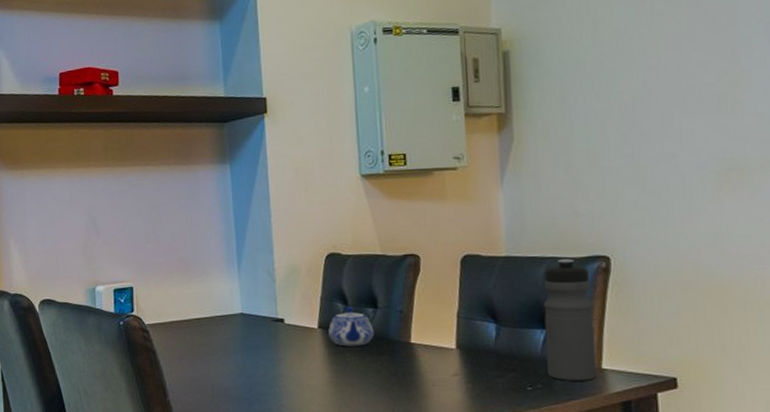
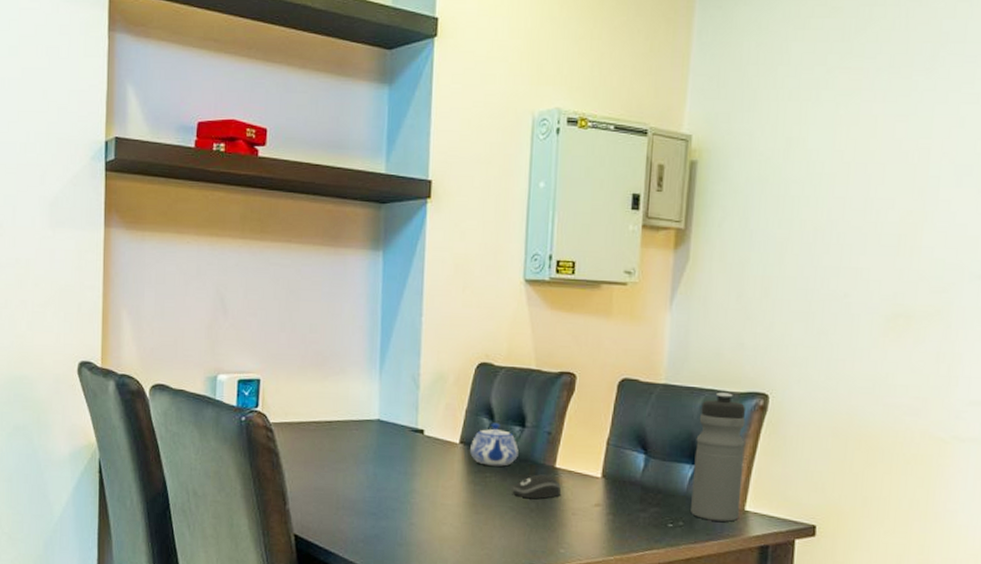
computer mouse: none [372,350,418,374] -> present [512,474,561,499]

